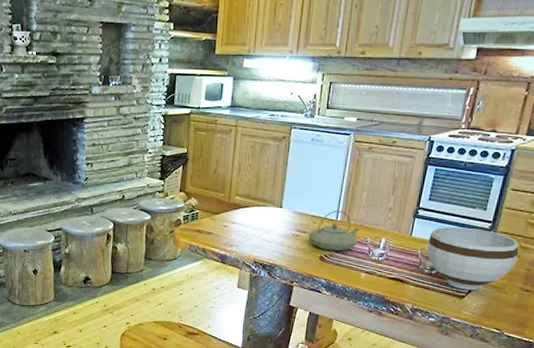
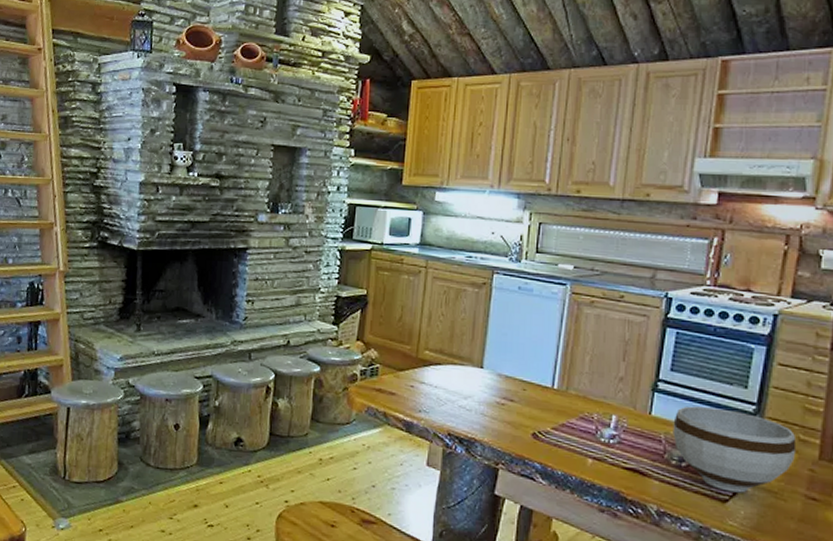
teapot: present [308,210,360,251] -> none [517,375,583,428]

